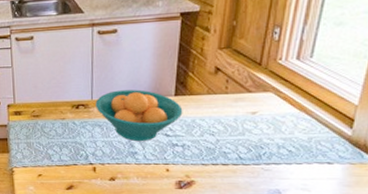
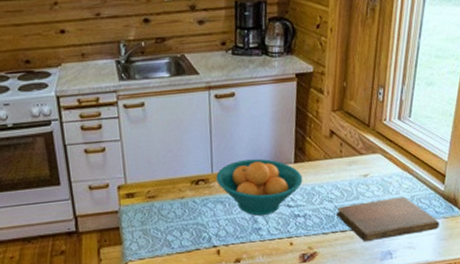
notebook: none [218,137,343,178] -> present [336,196,439,242]

